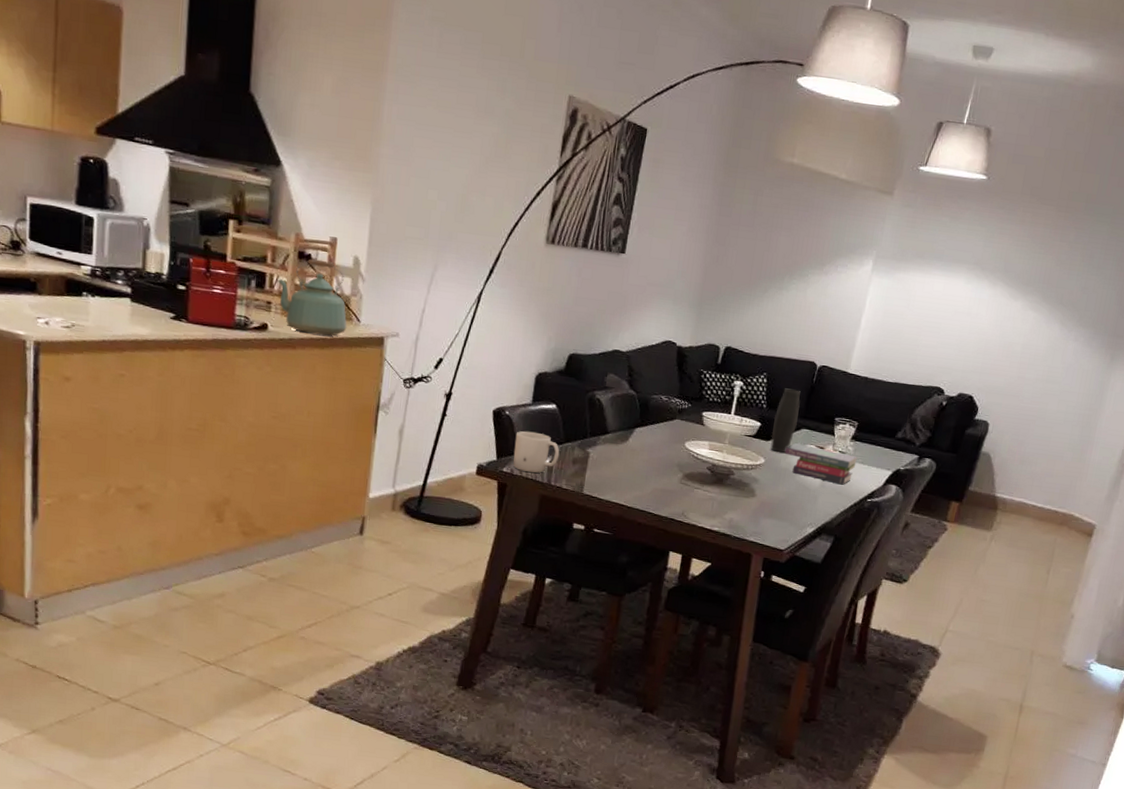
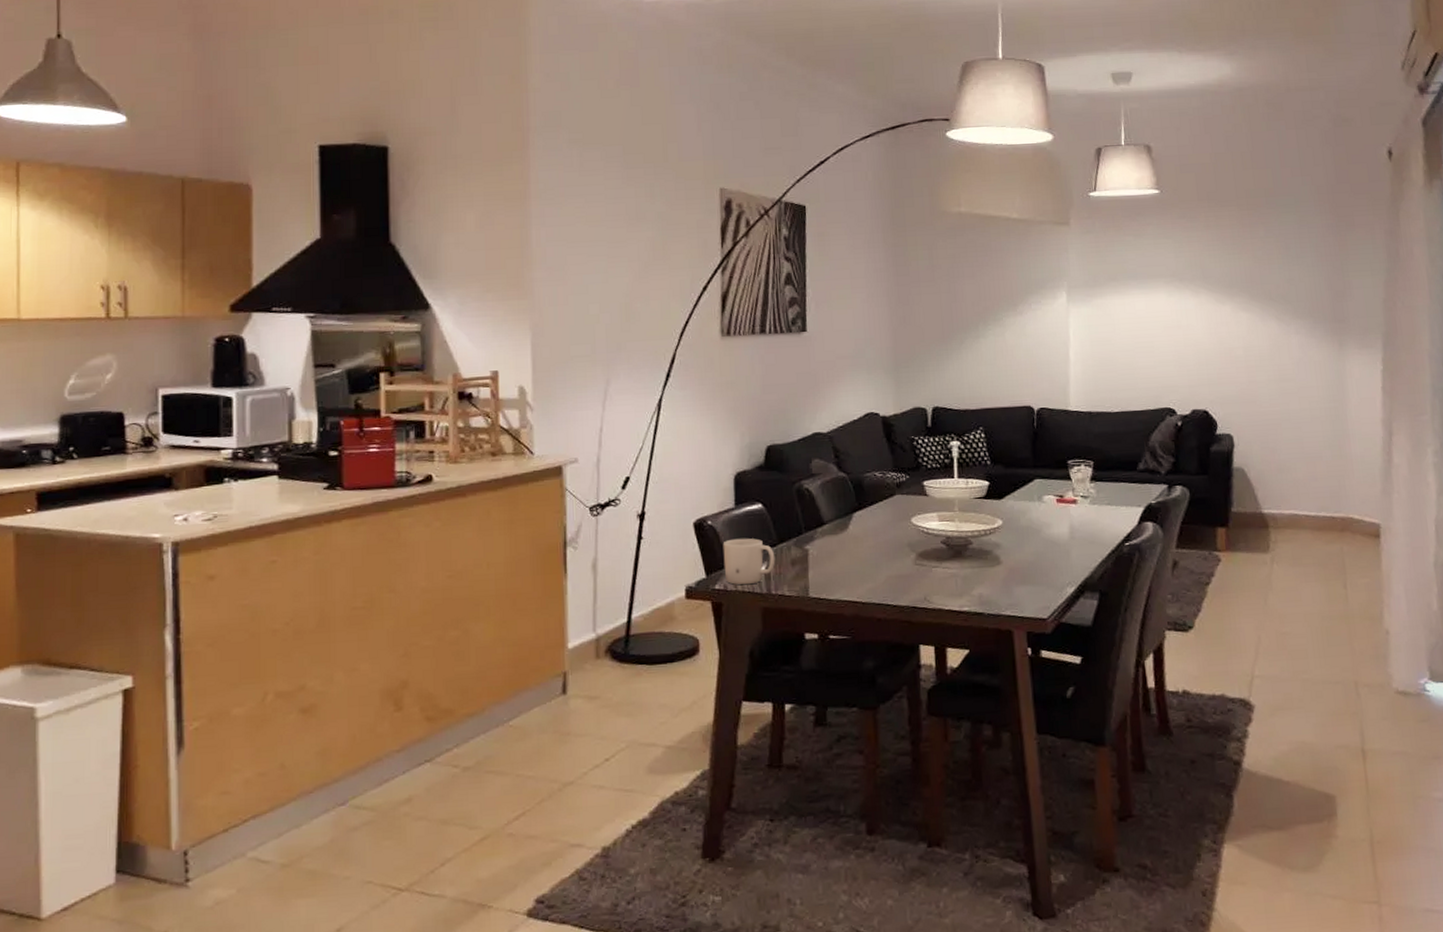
kettle: present [277,258,347,336] -> none [438,396,520,477]
vase: present [770,388,801,453] -> none [1001,438,1029,511]
books: present [784,442,857,485] -> none [1021,495,1103,533]

